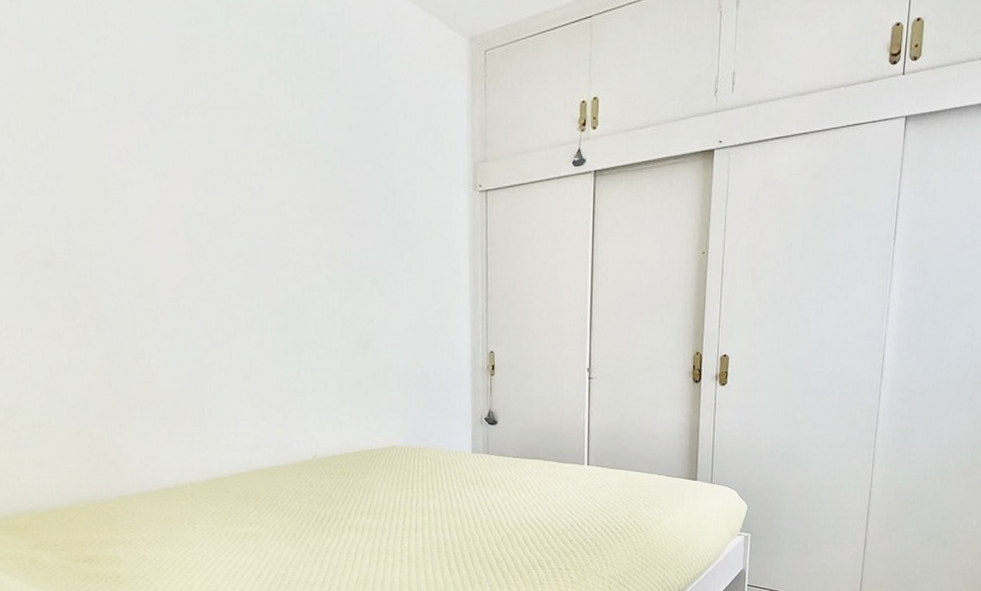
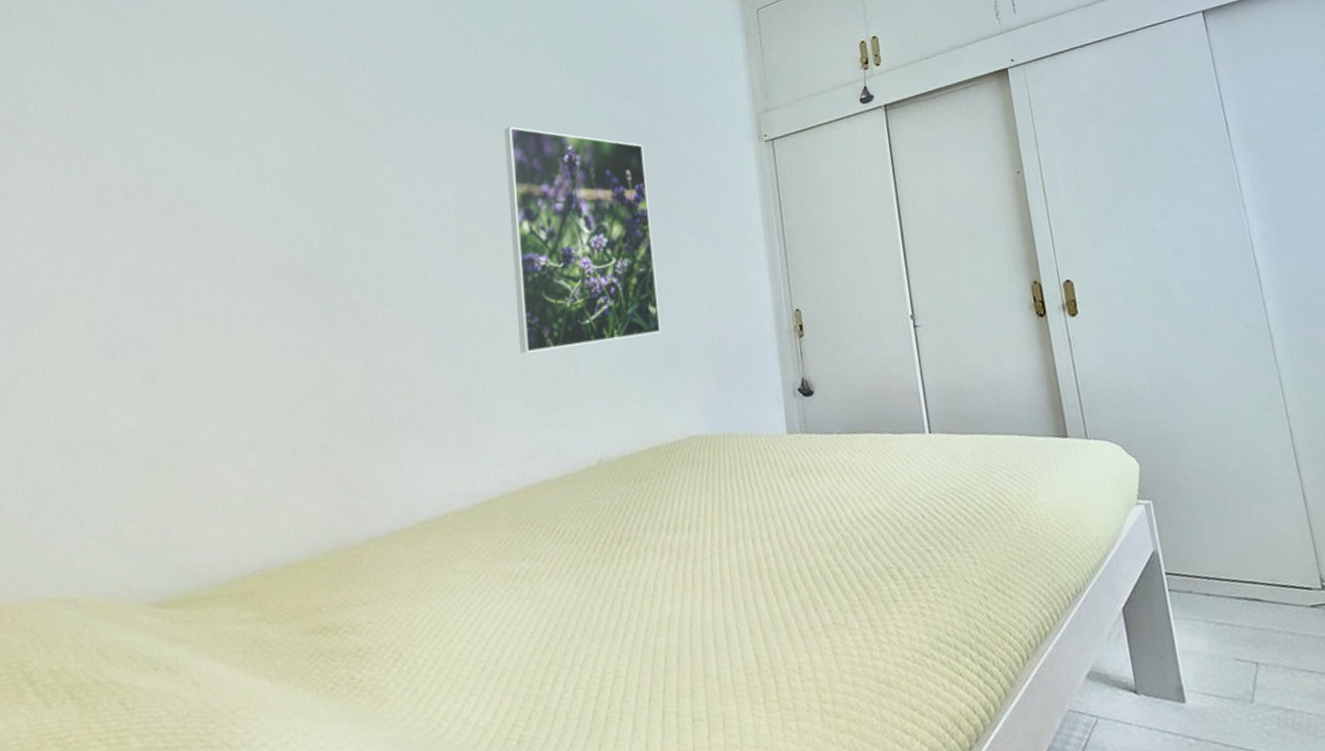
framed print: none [230,143,371,360] -> present [504,126,661,353]

